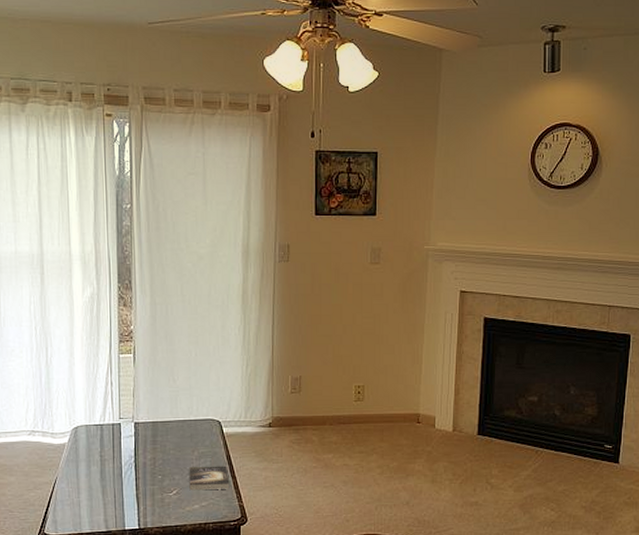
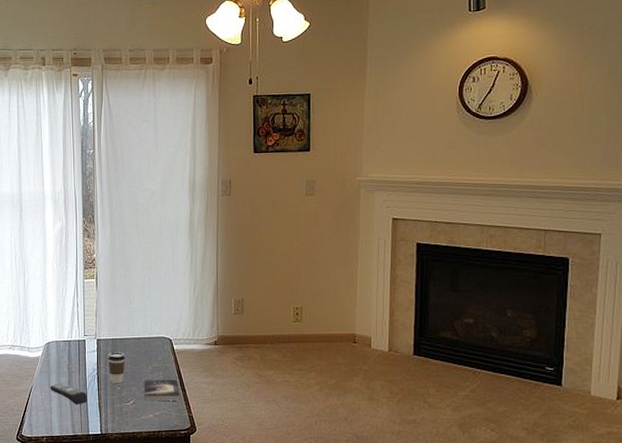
remote control: none [78,473,123,497] -> present [50,383,87,405]
coffee cup: none [147,436,168,471] -> present [108,352,125,383]

